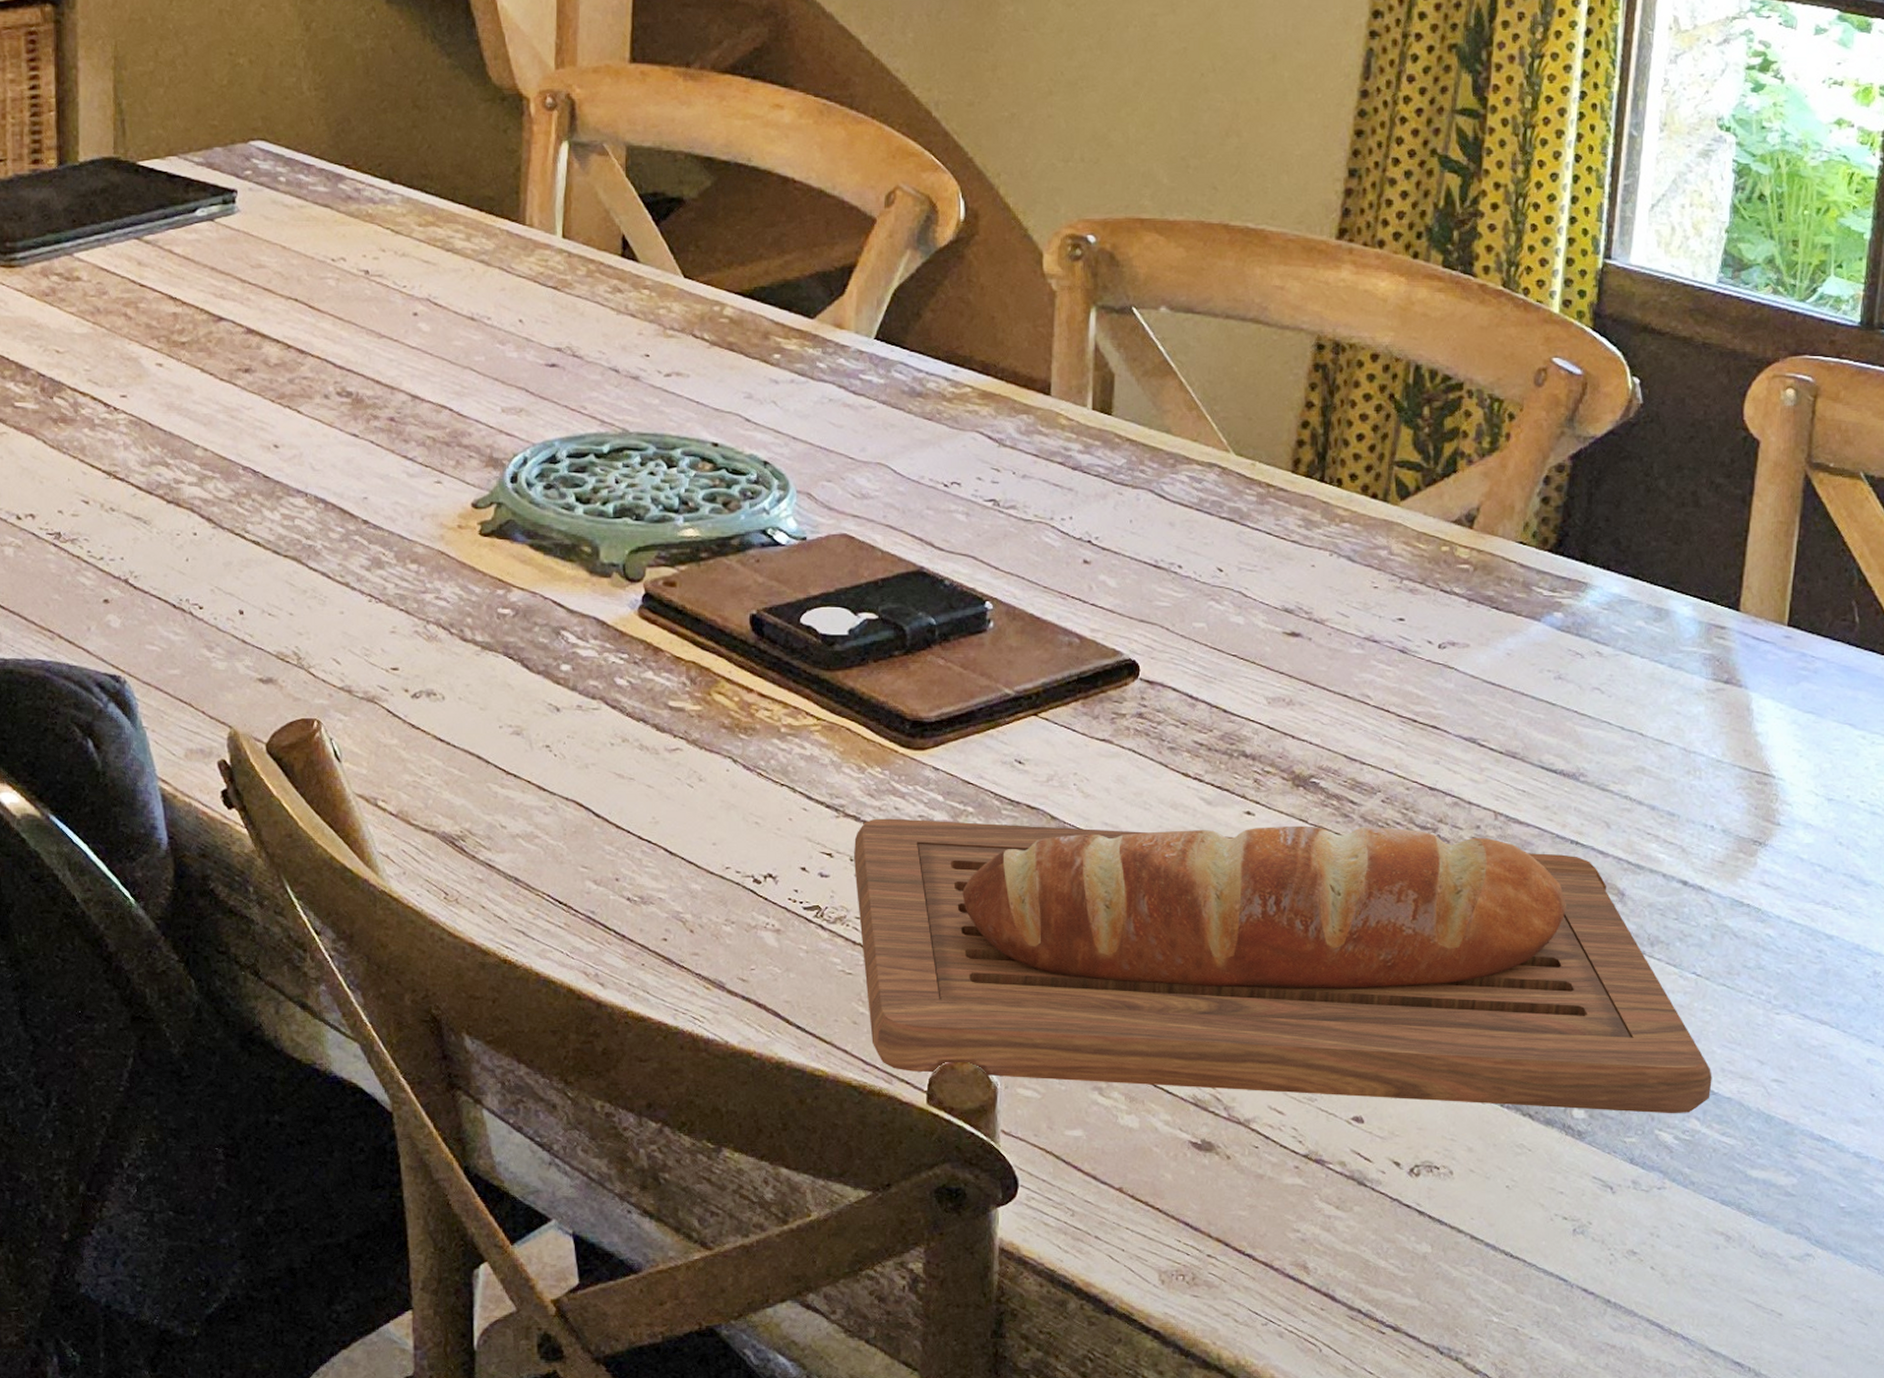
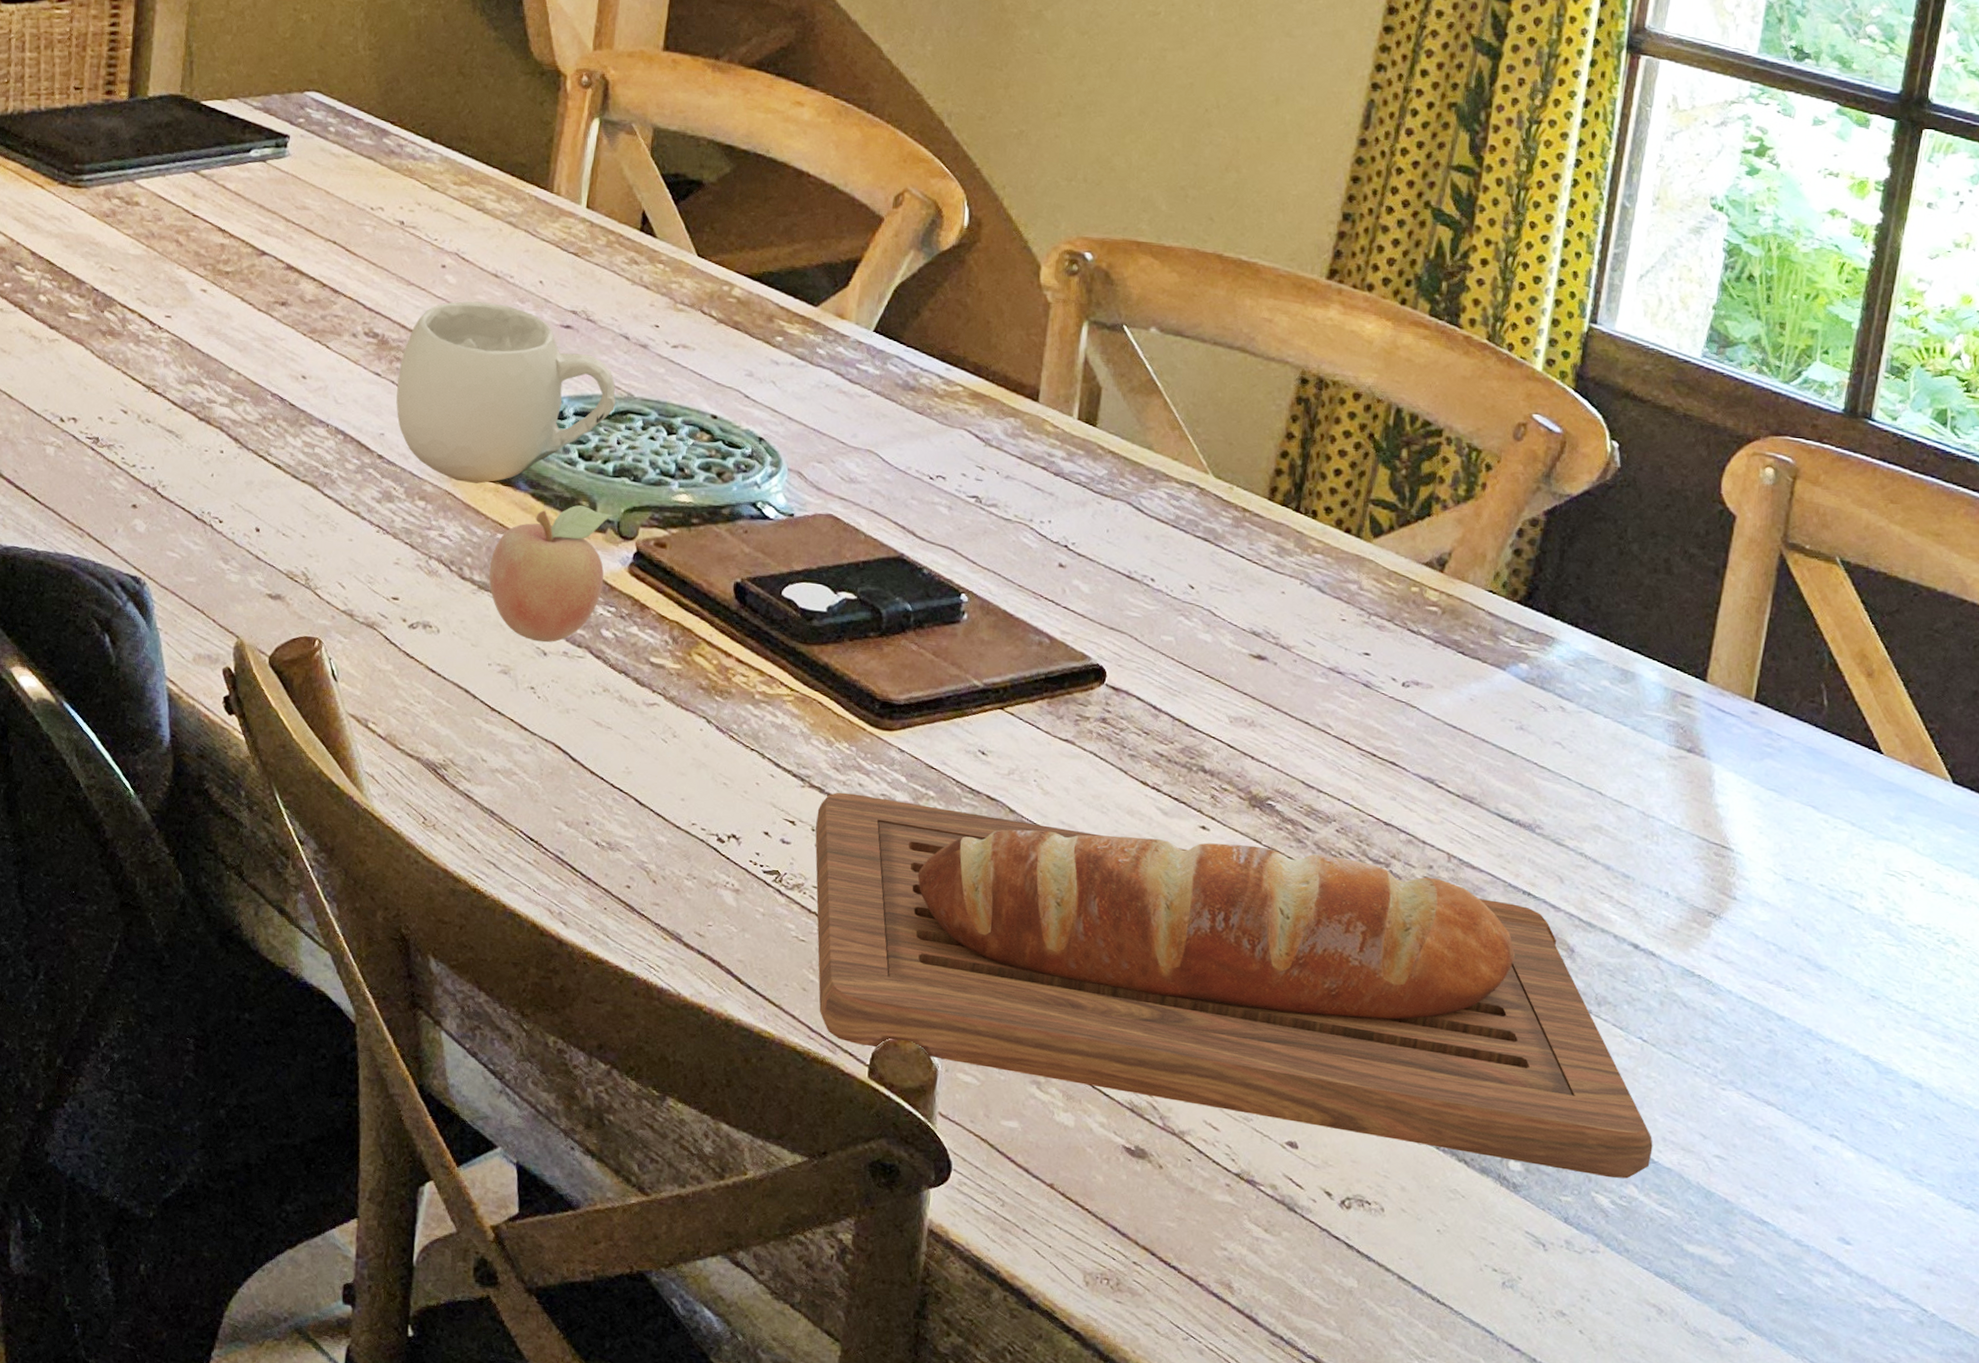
mug: none [377,348,611,539] -> present [396,301,616,484]
fruit: none [491,550,618,698] -> present [489,505,614,643]

